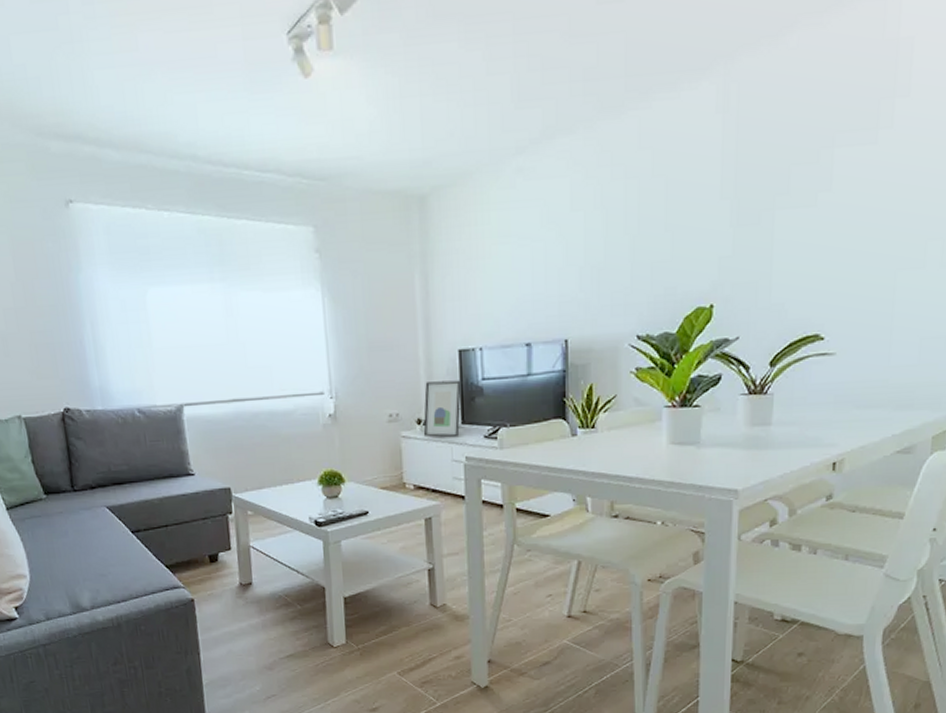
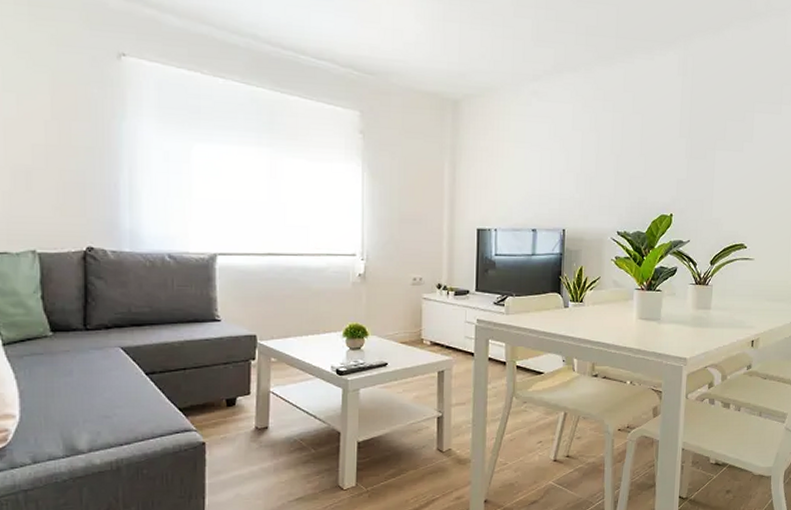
picture frame: present [423,380,461,438] -> none [442,253,477,302]

